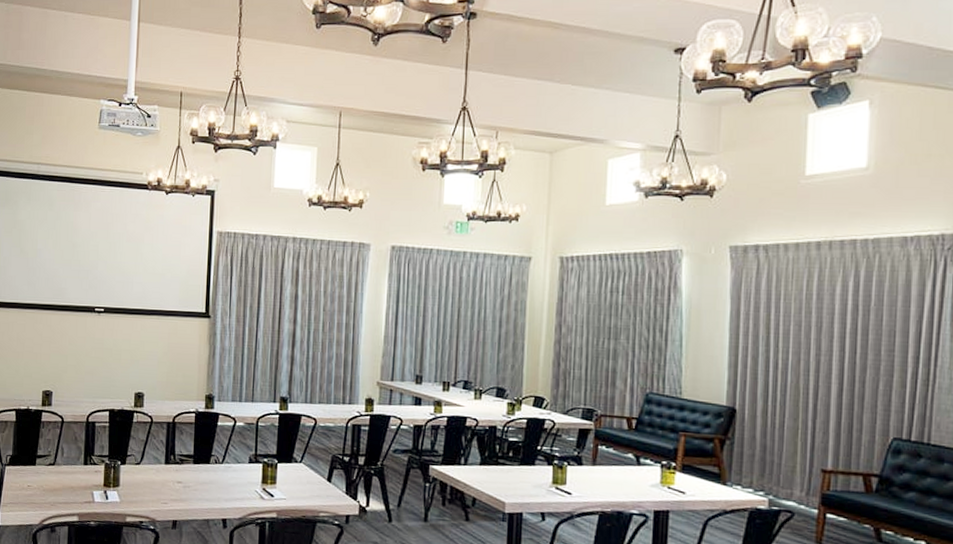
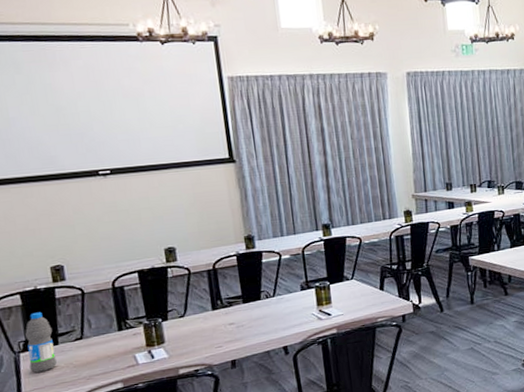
water bottle: none [11,430,34,488] -> present [25,312,57,373]

